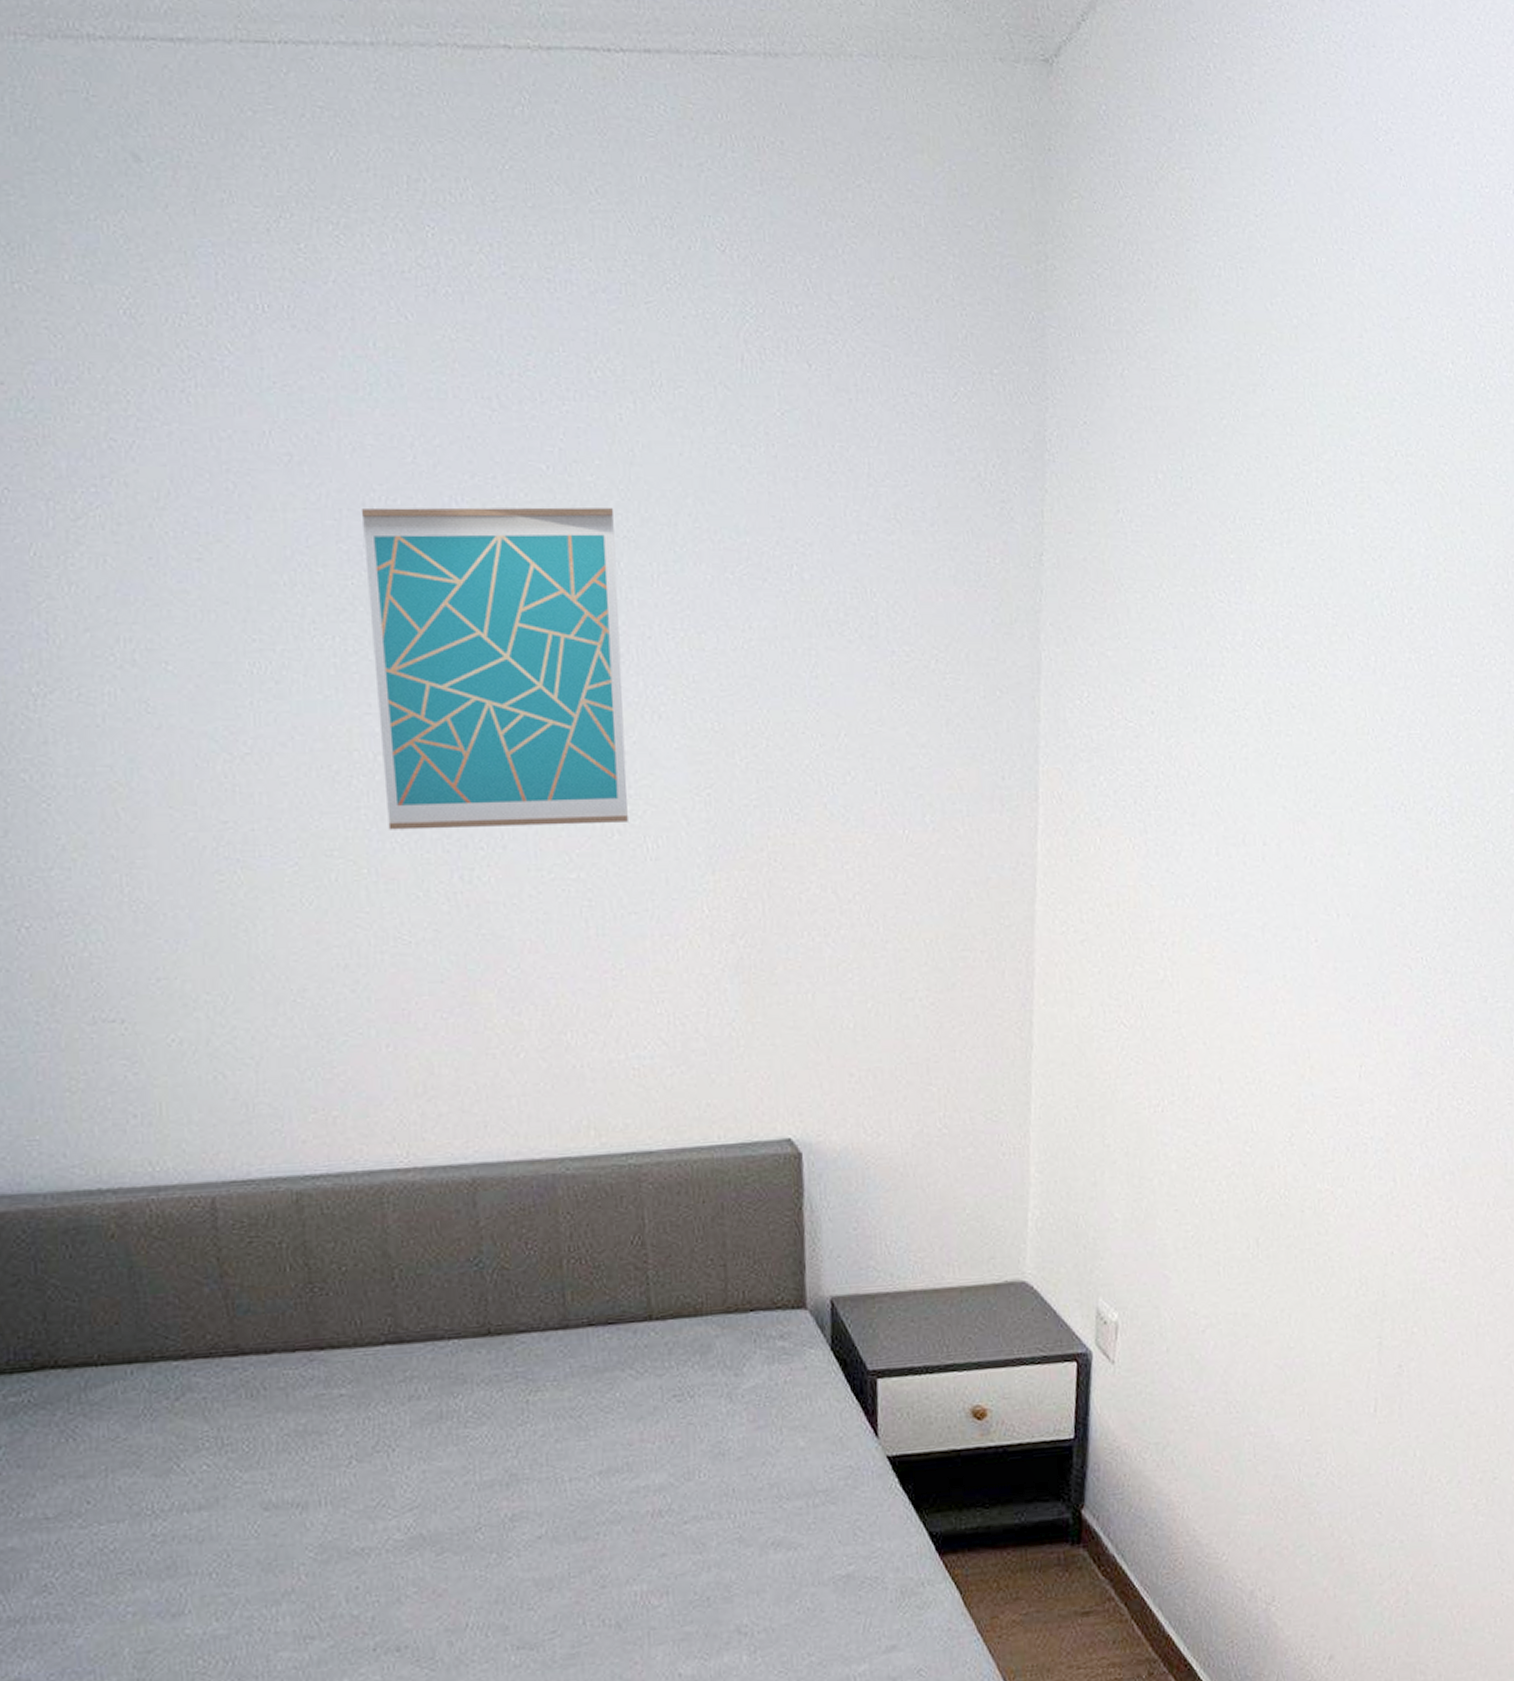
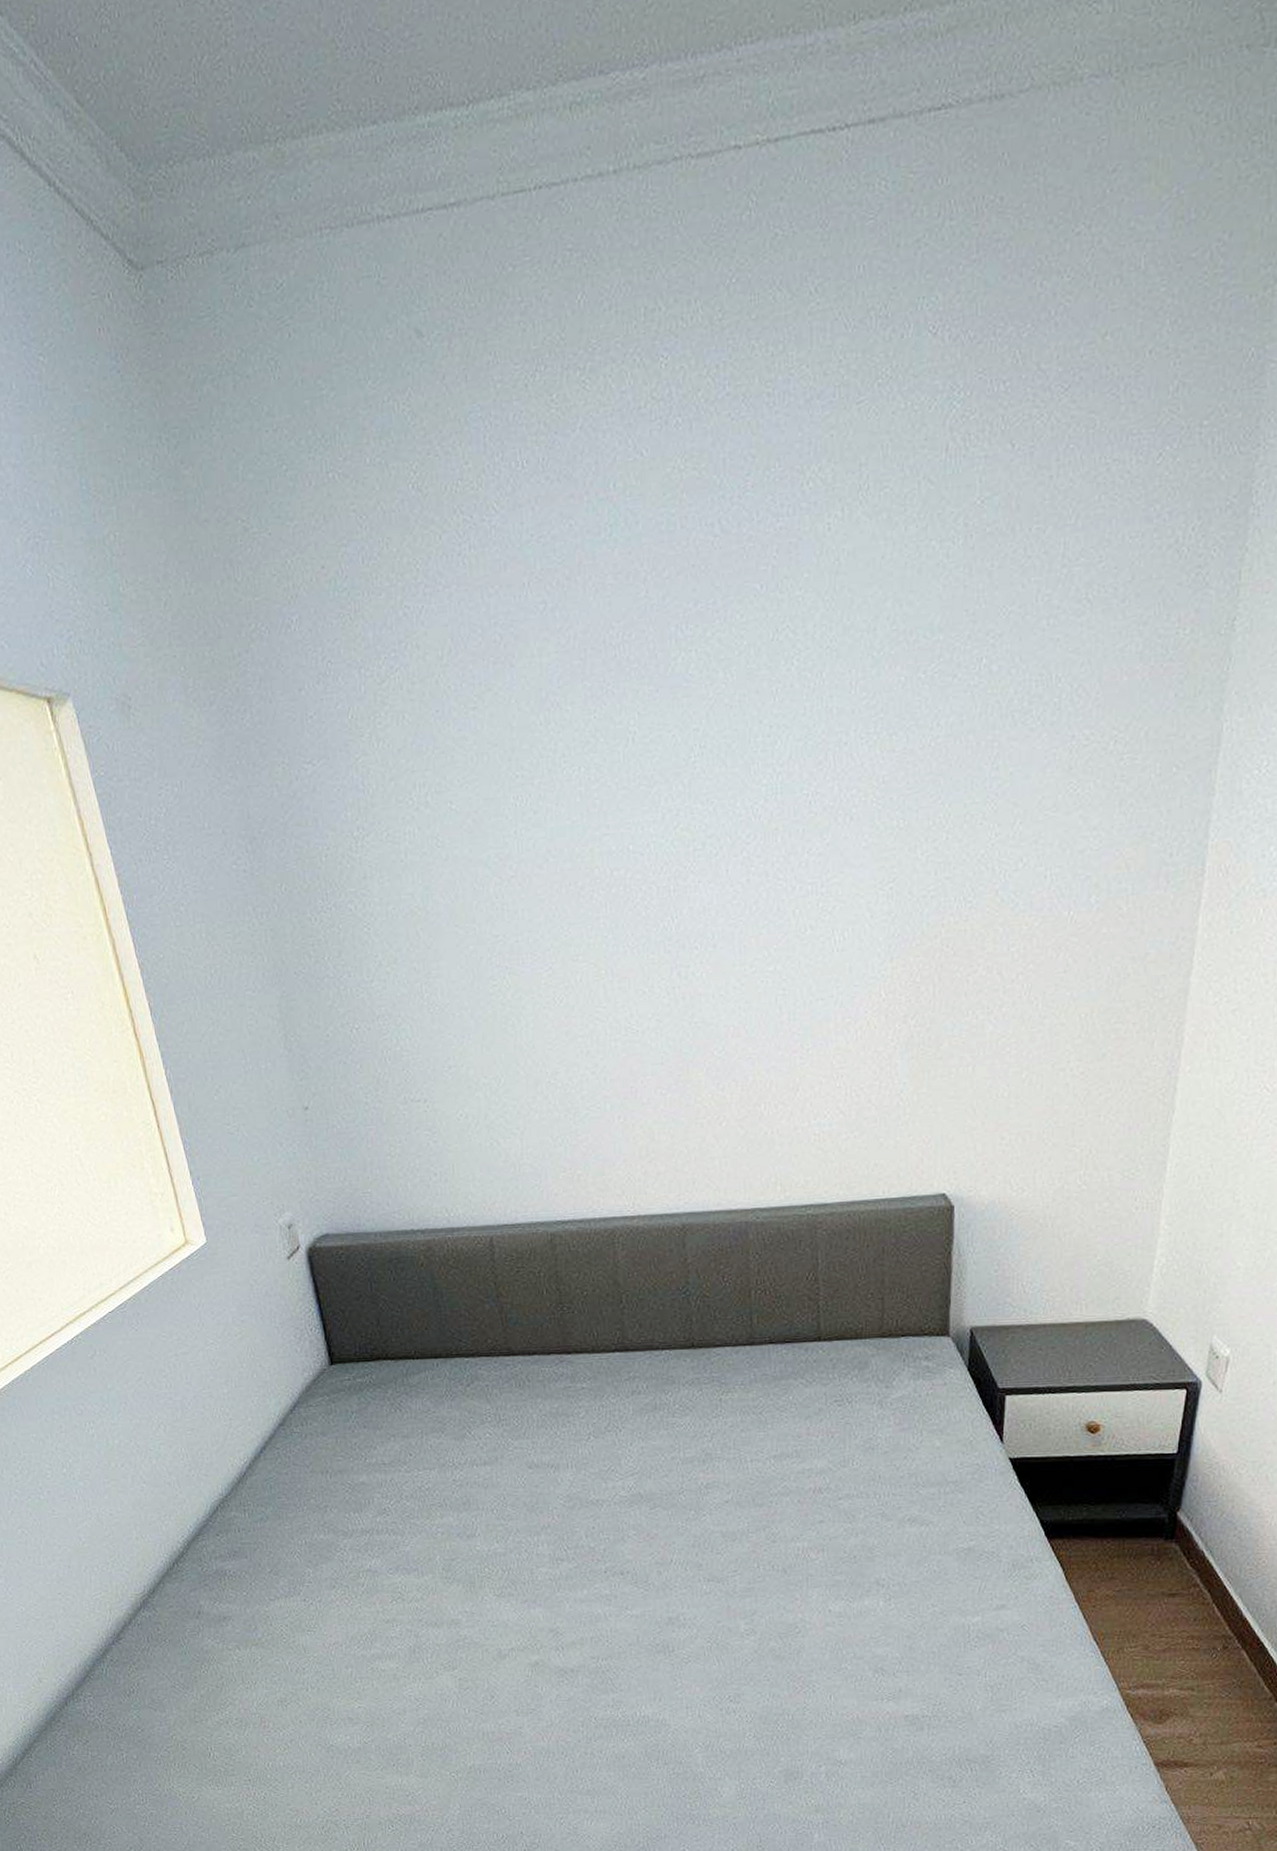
wall art: present [361,507,628,830] -> none [602,620,820,936]

